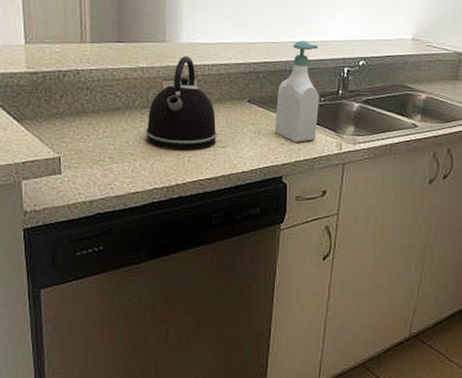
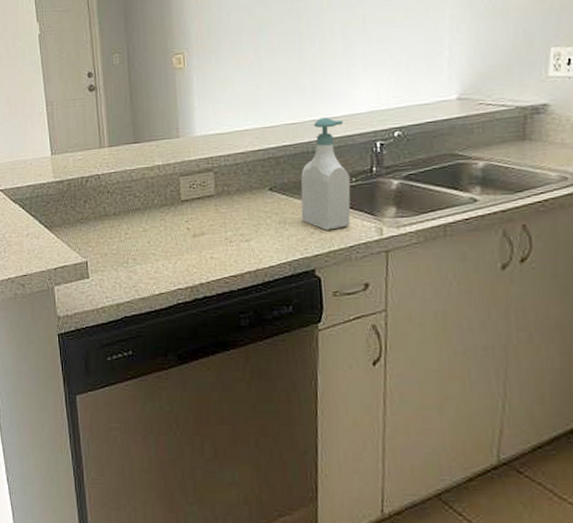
kettle: present [145,55,217,151] -> none [165,148,239,248]

